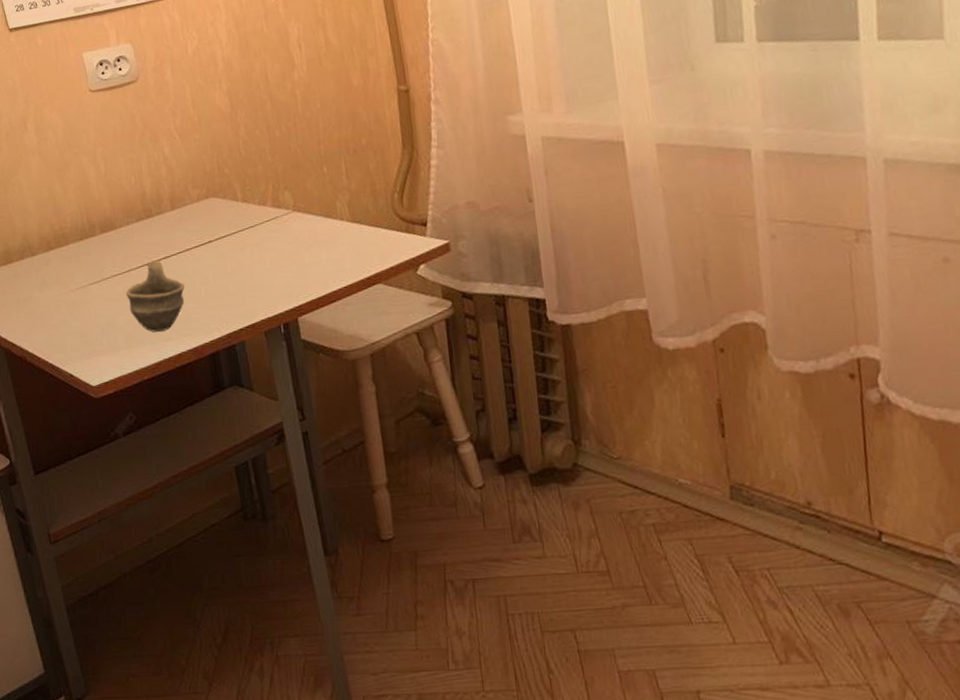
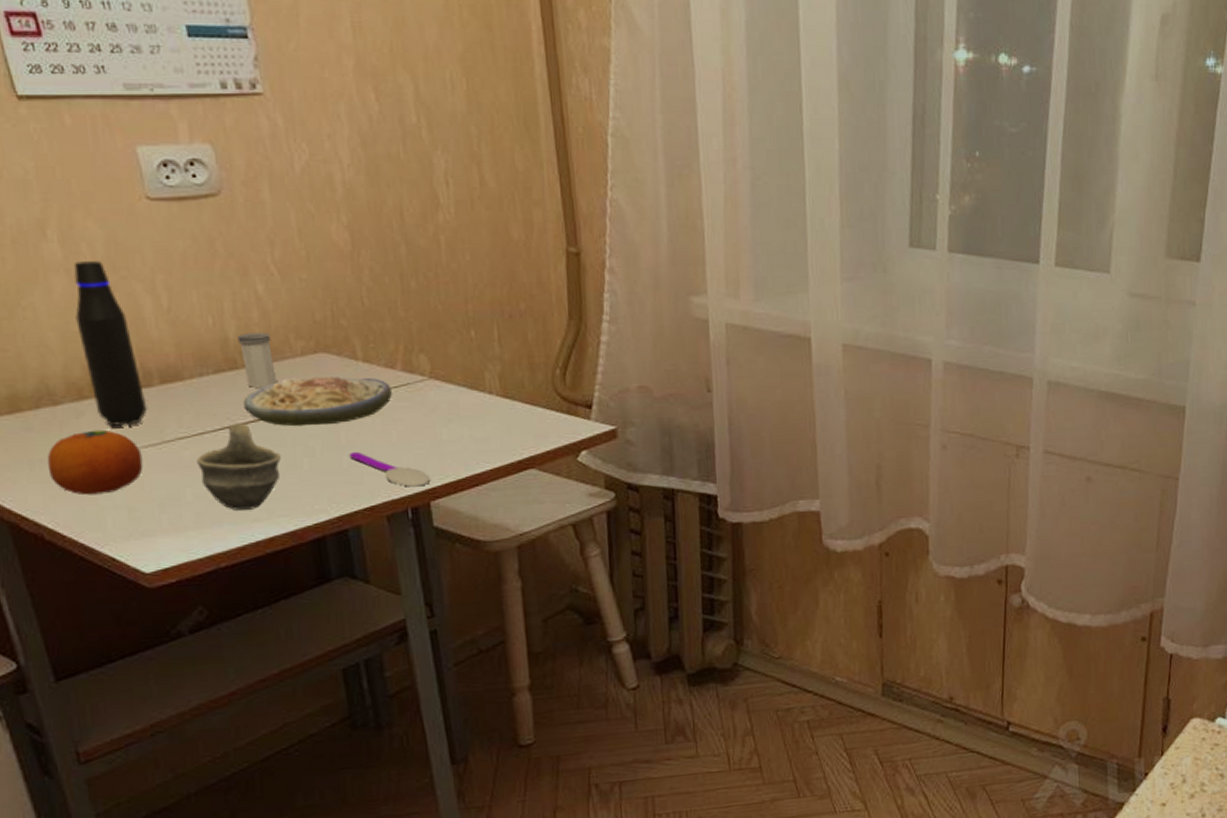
fruit: none [28,272,90,325] -> present [47,429,144,495]
water bottle: none [44,143,92,270] -> present [73,261,148,427]
salt shaker: none [152,185,180,231] -> present [237,332,277,388]
soup: none [157,215,265,261] -> present [243,376,392,427]
spoon: none [234,277,297,306] -> present [349,451,430,487]

